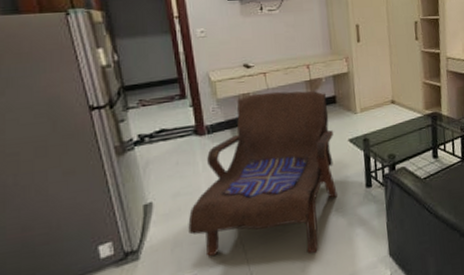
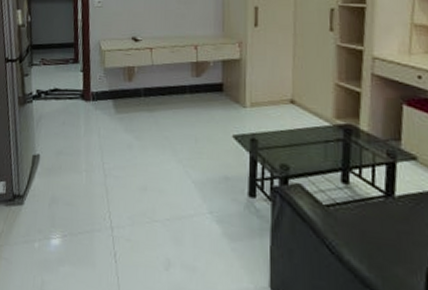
armchair: present [188,90,338,256] -> none [65,68,217,254]

